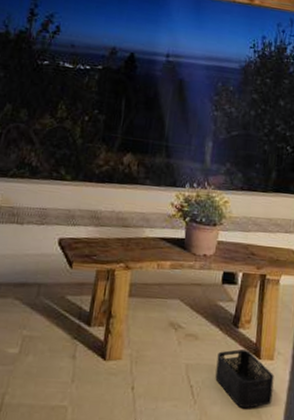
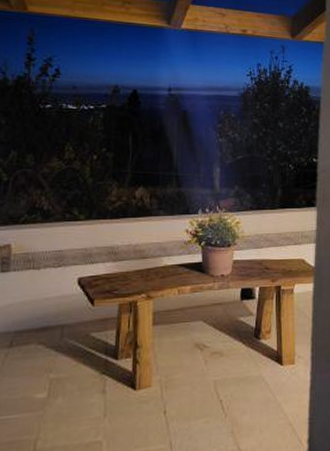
storage bin: present [215,349,274,409] -> none [243,358,297,414]

